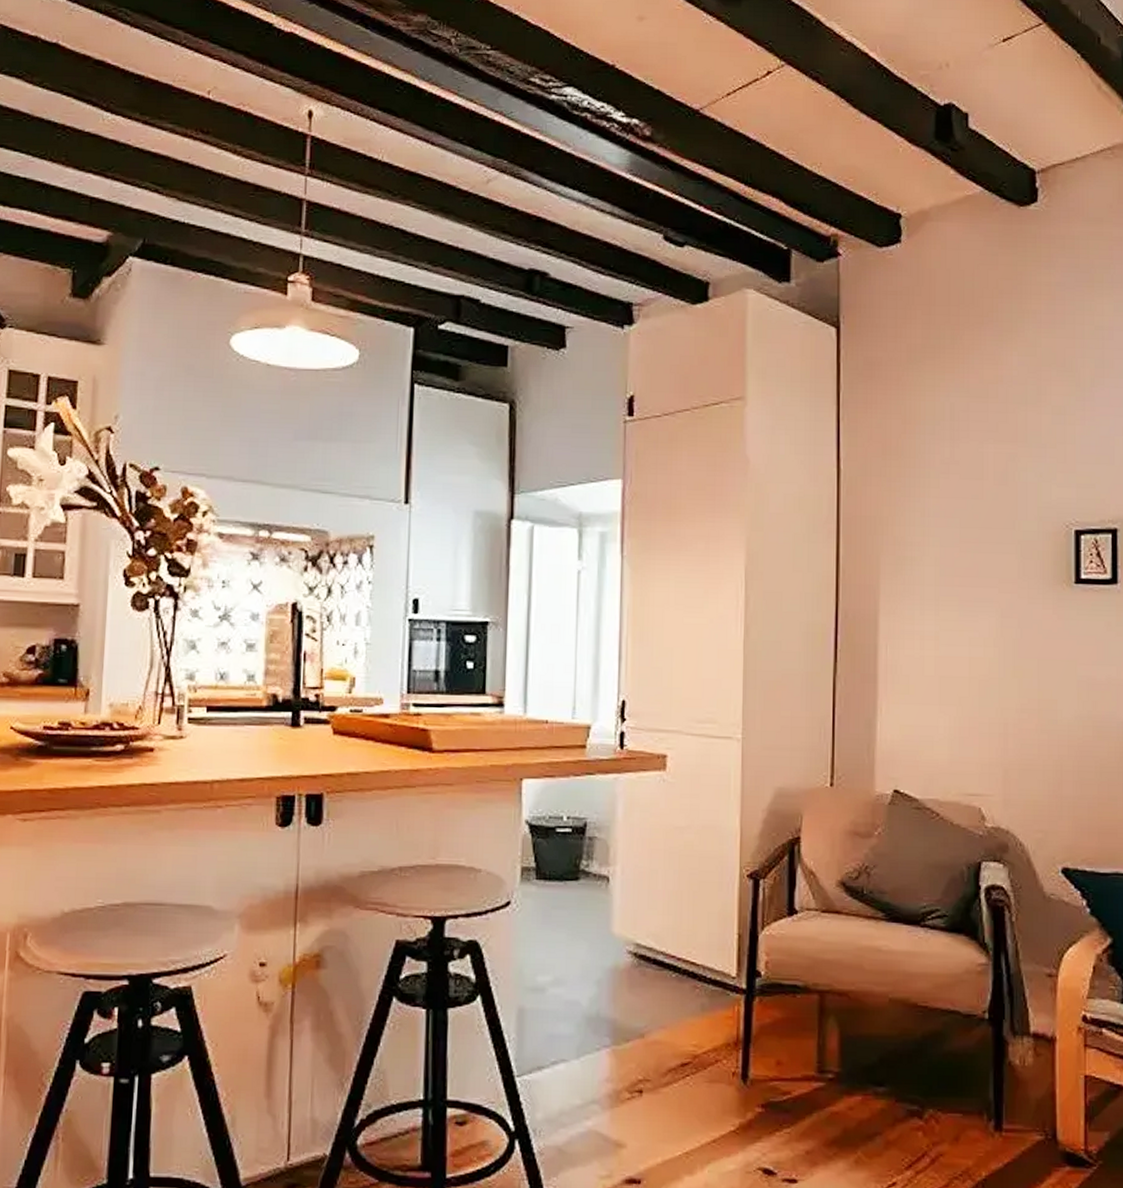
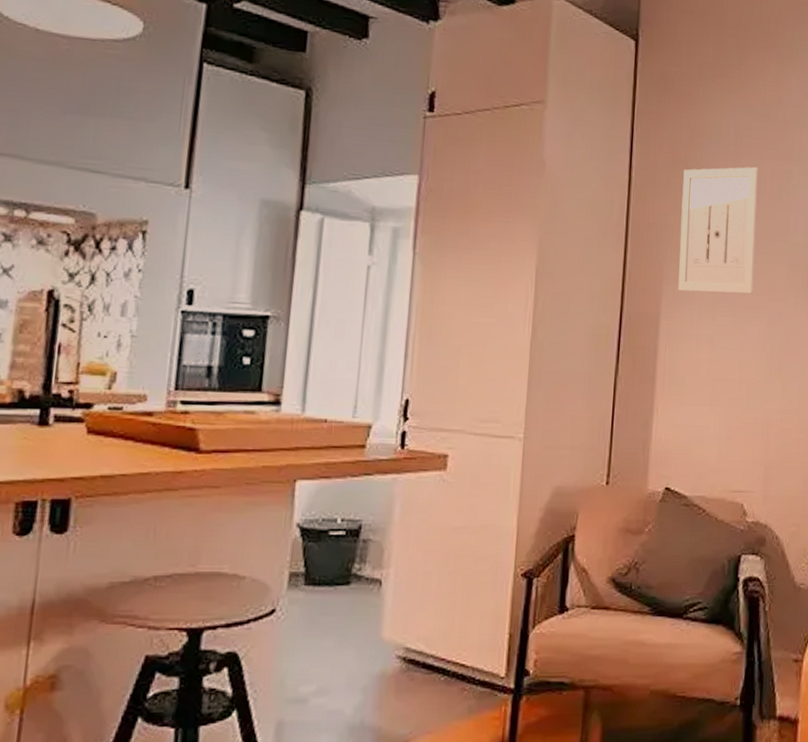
wall art: none [896,451,980,587] -> present [678,166,758,294]

